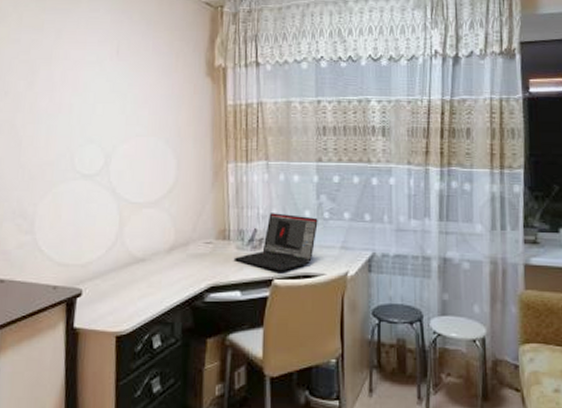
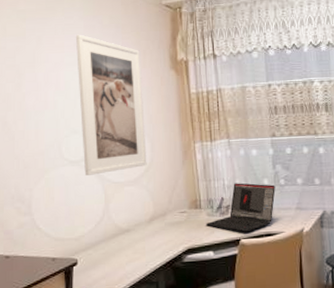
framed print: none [98,30,173,192] -> present [75,34,147,175]

